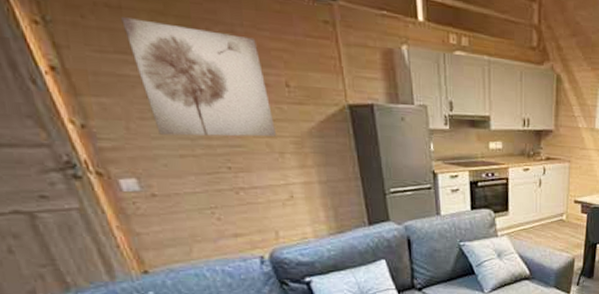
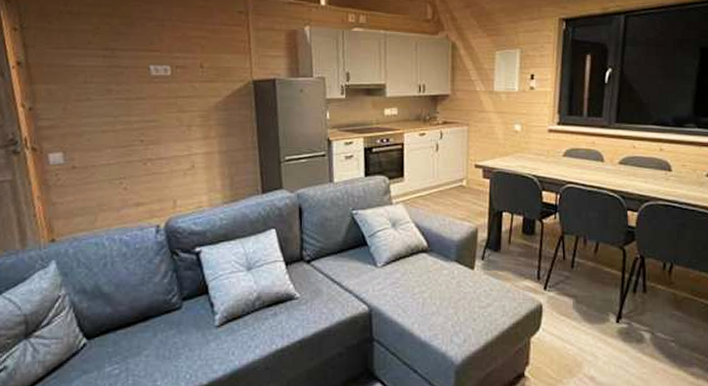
wall art: present [121,17,277,137] -> none [78,21,187,114]

